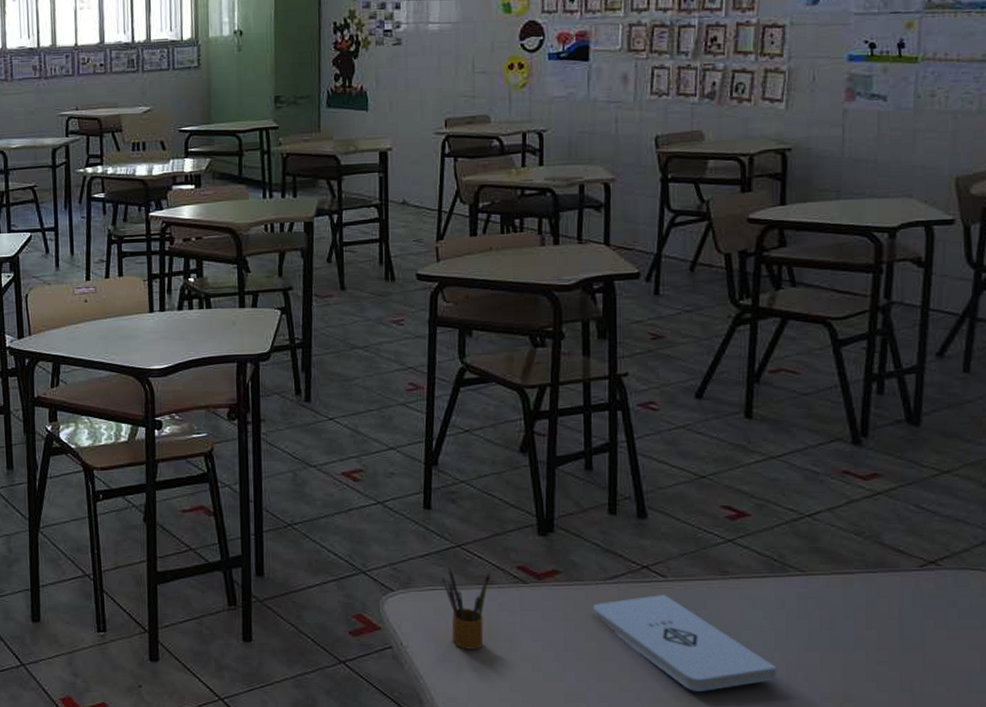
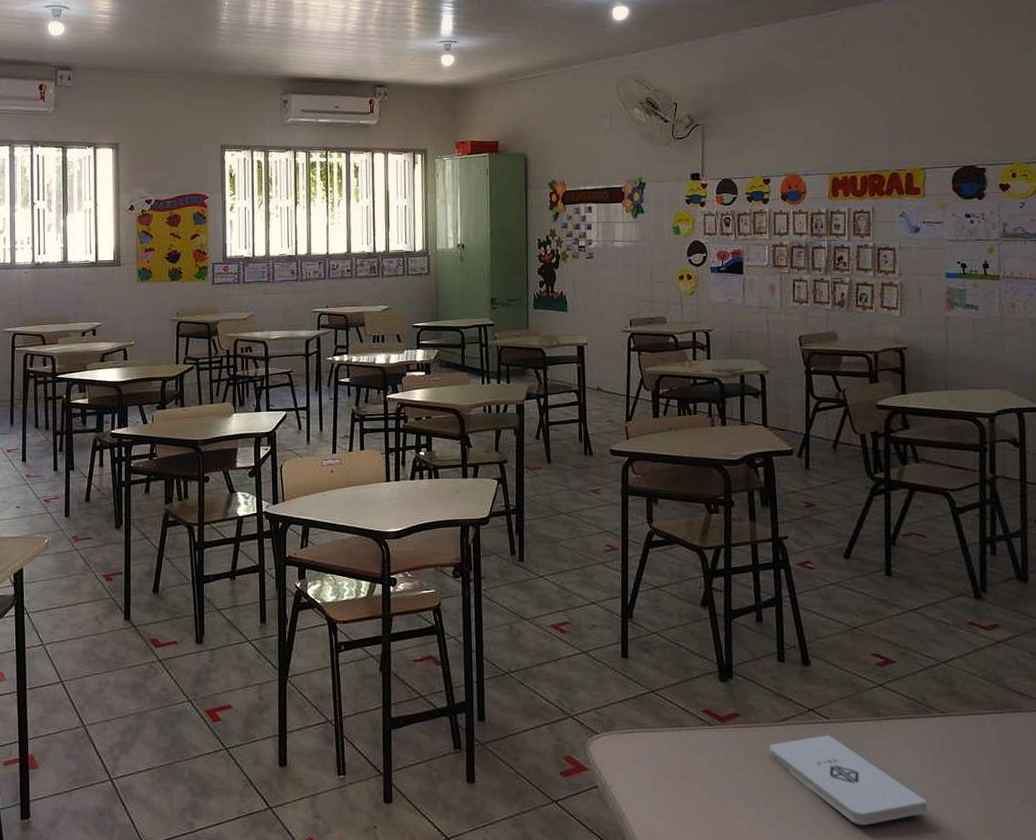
pencil box: present [442,567,490,650] -> none [639,711,681,788]

